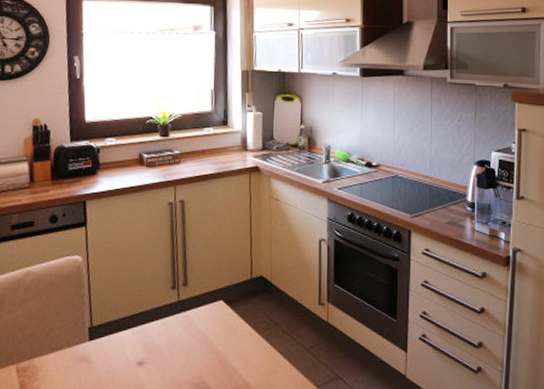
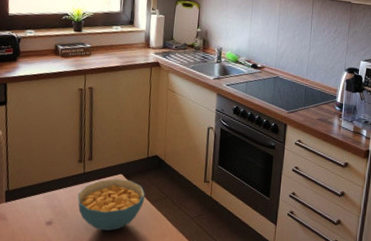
cereal bowl: none [172,306,251,369] -> present [77,179,146,231]

